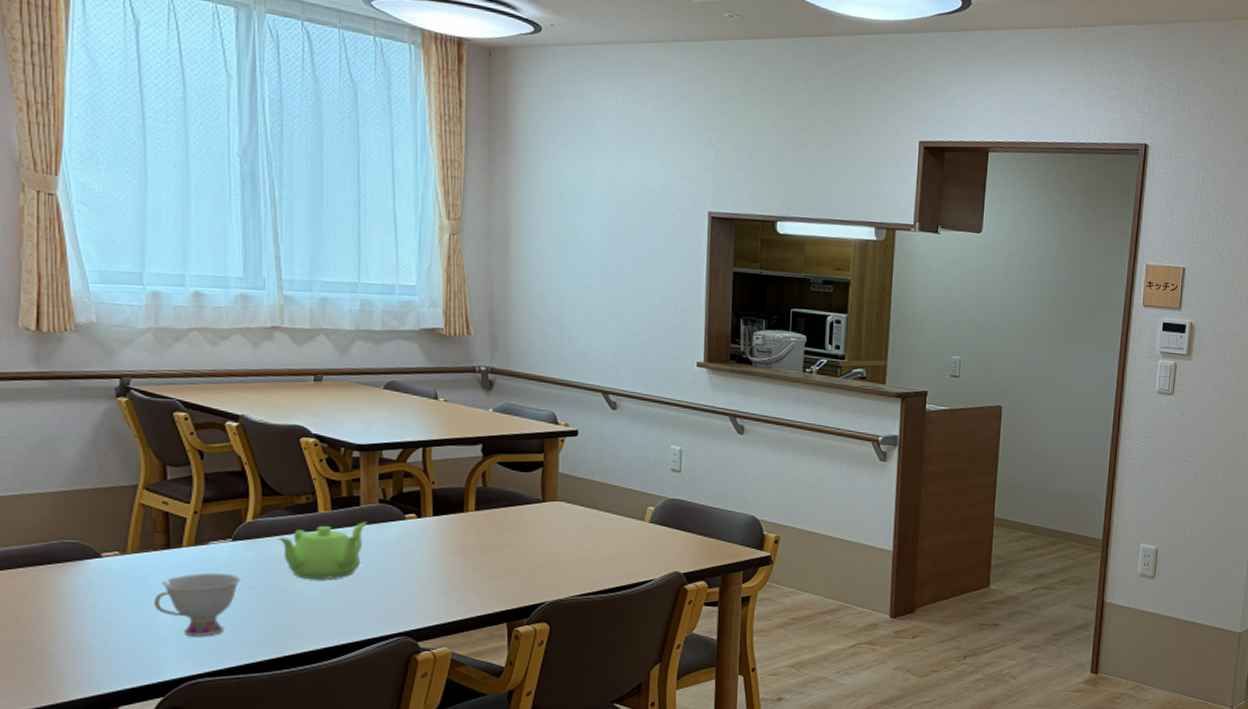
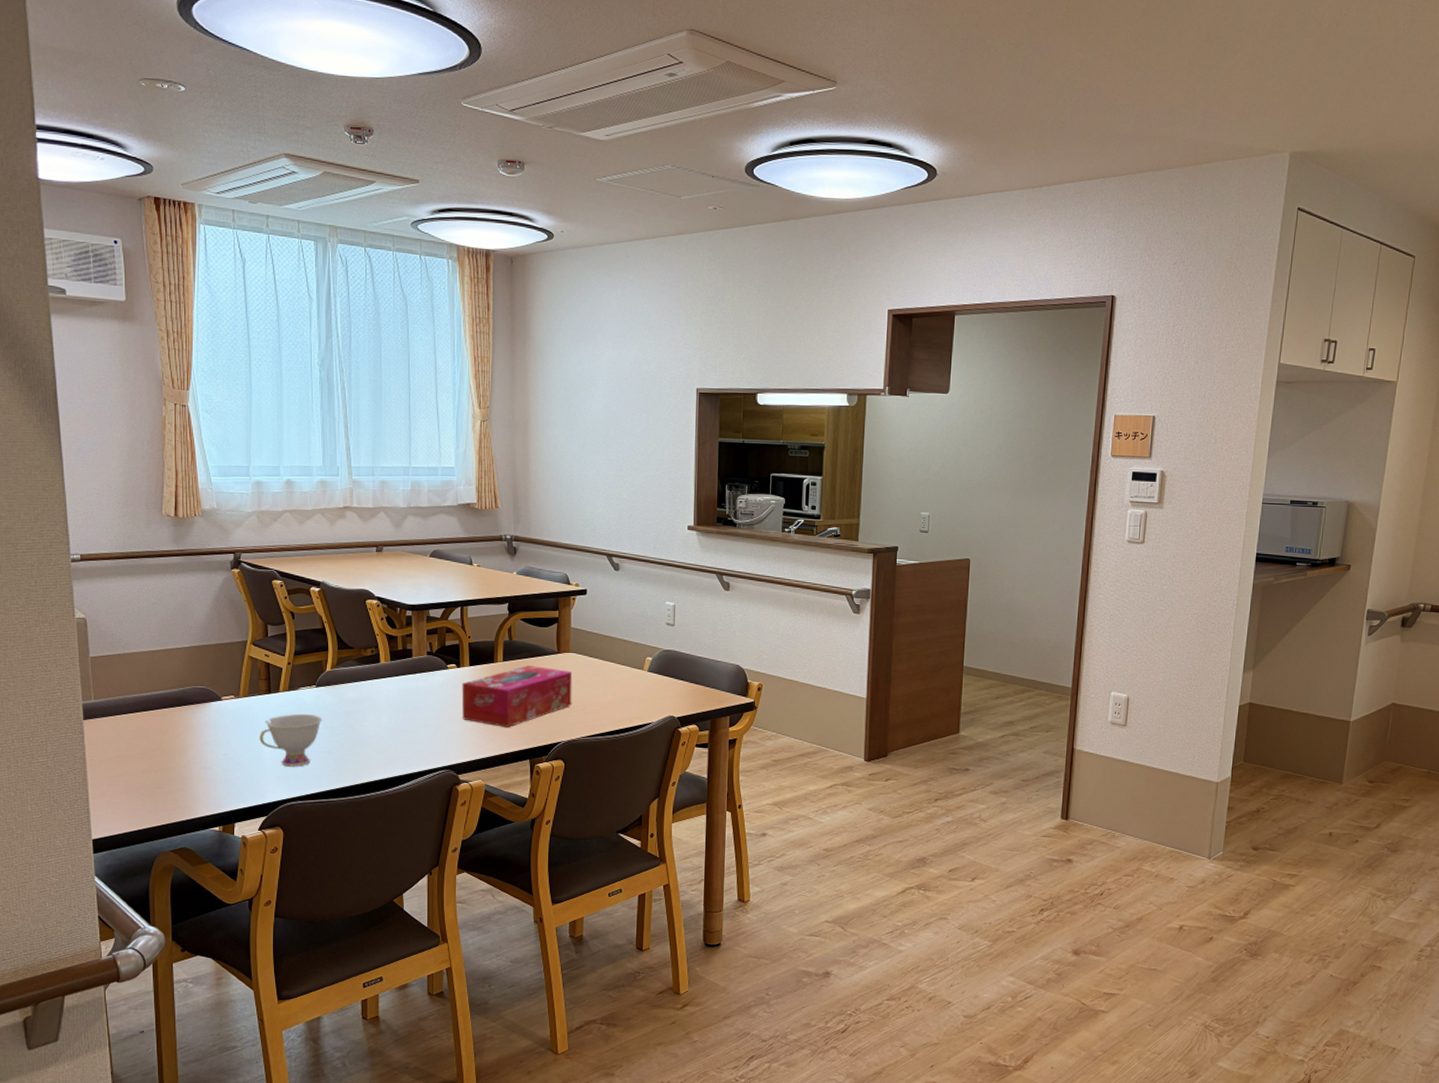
teapot: present [277,521,367,579] -> none [349,670,418,720]
tissue box: none [423,516,560,586] -> present [461,666,573,727]

